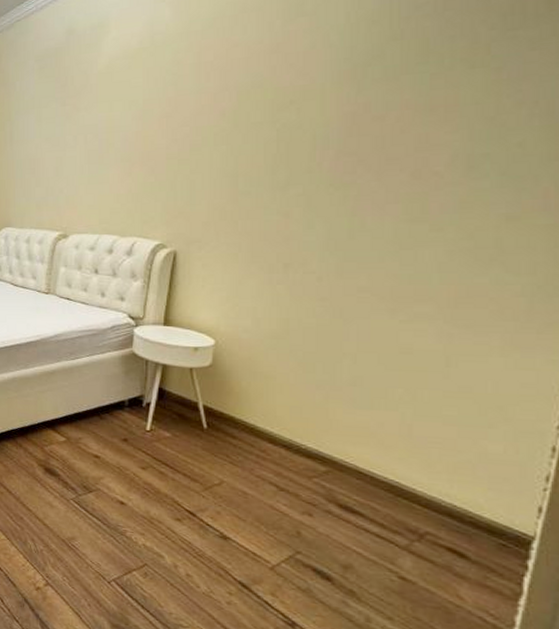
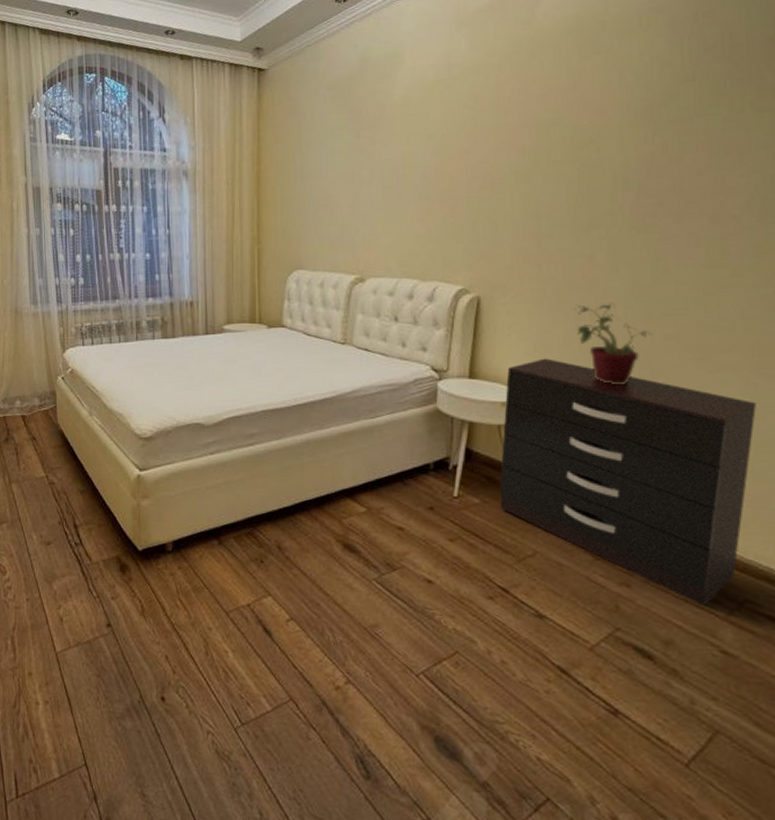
dresser: none [189,308,448,537] -> present [499,358,756,607]
potted plant: none [268,256,346,332] -> present [574,302,653,384]

